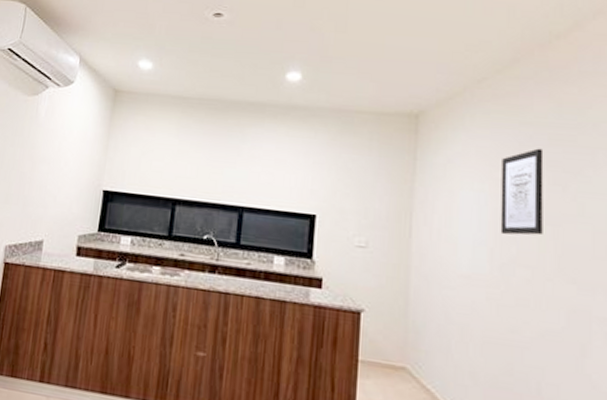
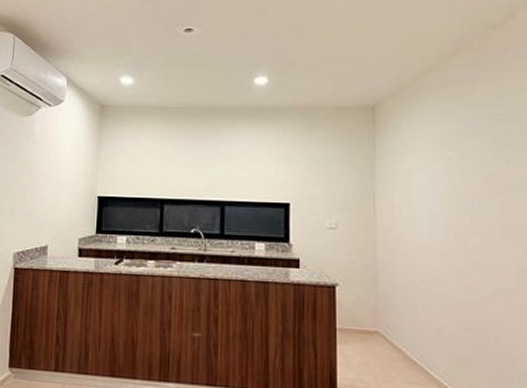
wall art: present [500,148,544,236] -> none [451,128,492,208]

